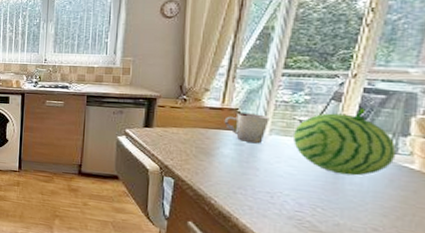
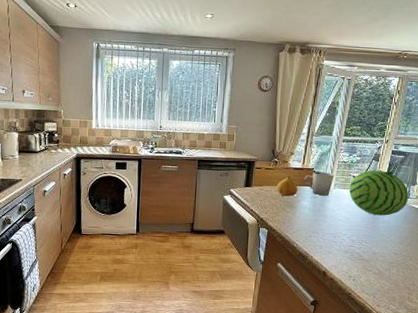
fruit: none [185,115,216,142] -> present [276,175,298,197]

